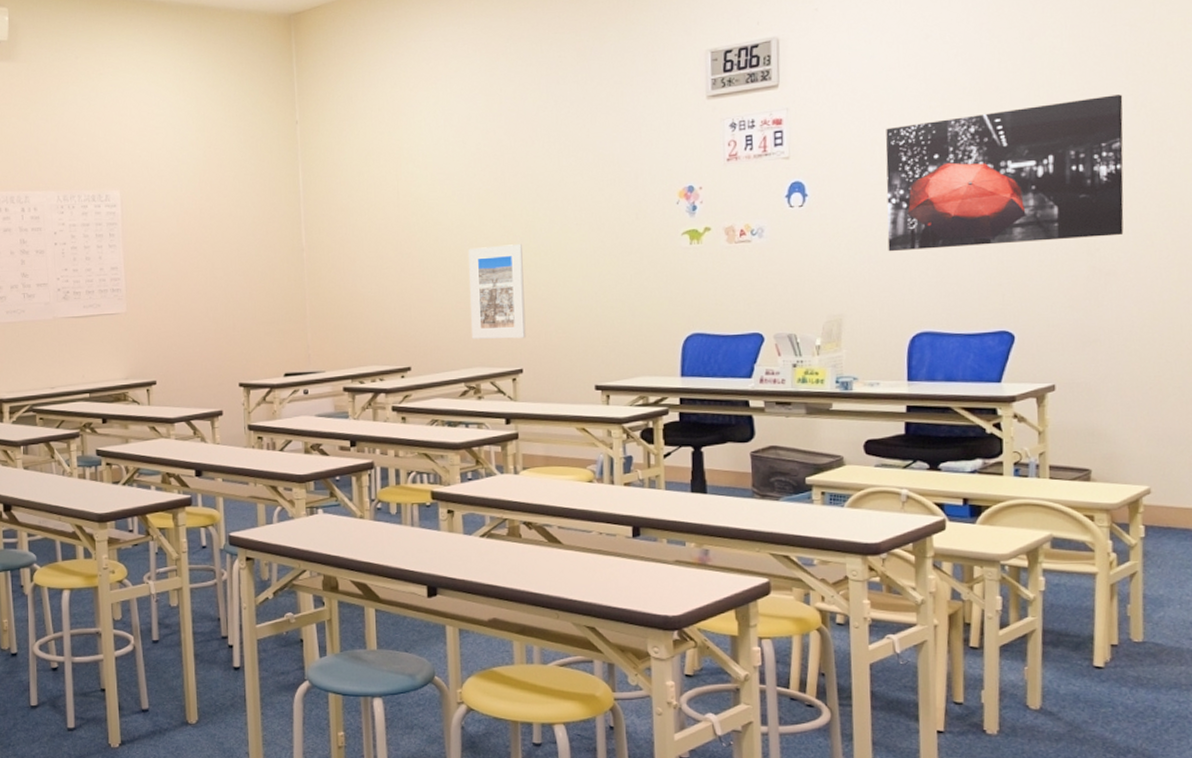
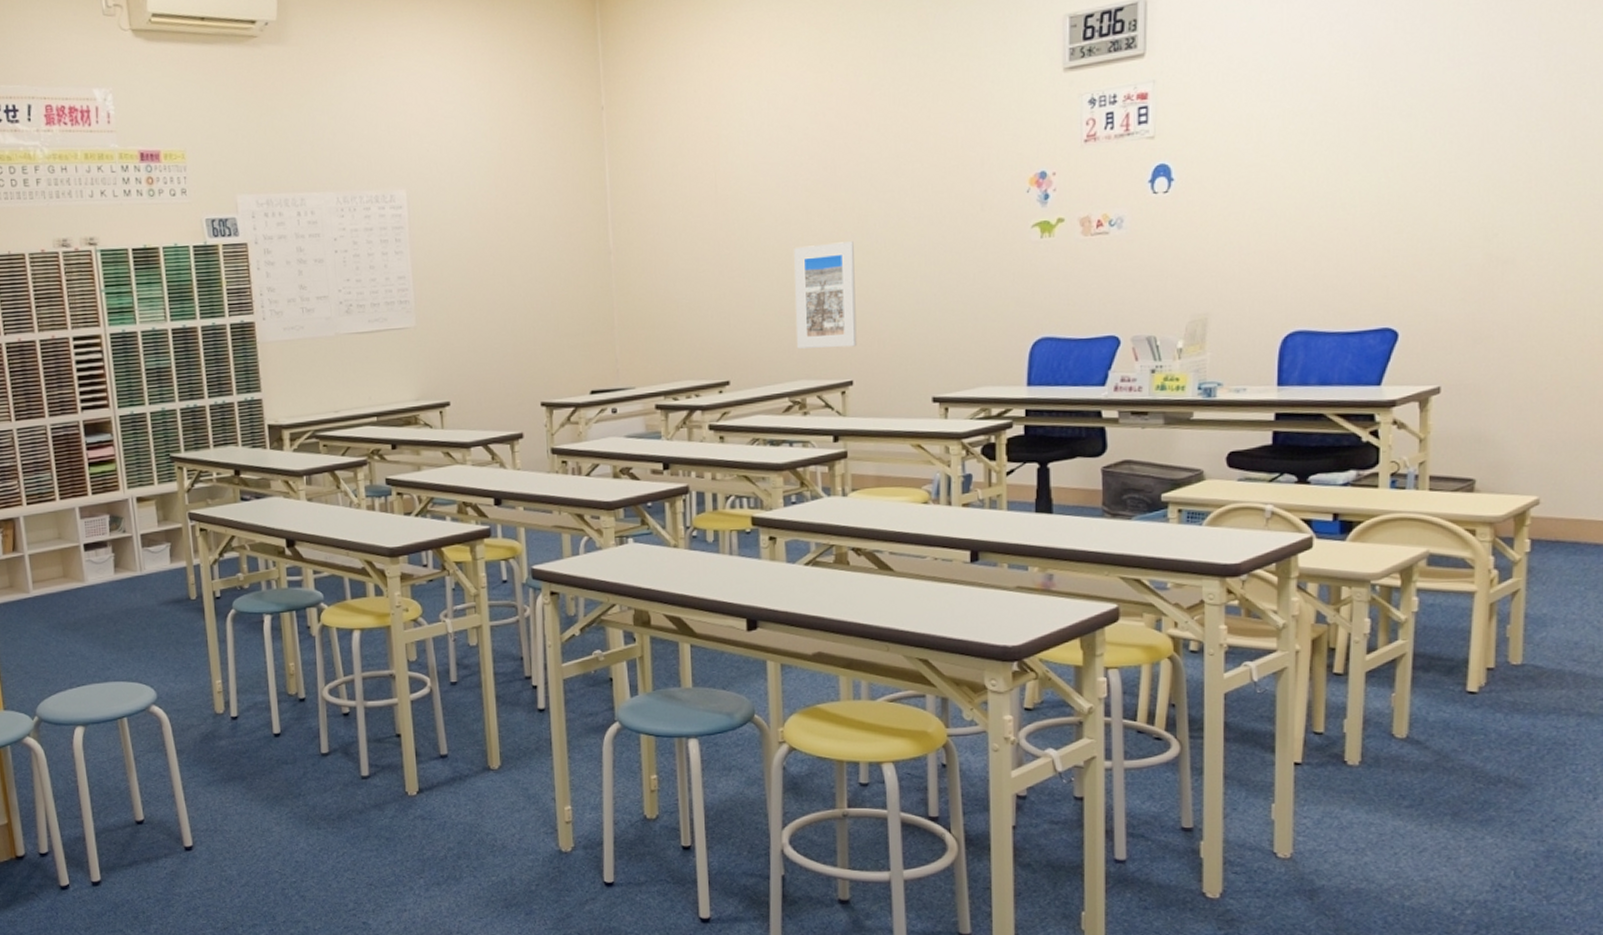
wall art: present [885,94,1124,252] -> none [1261,56,1534,242]

